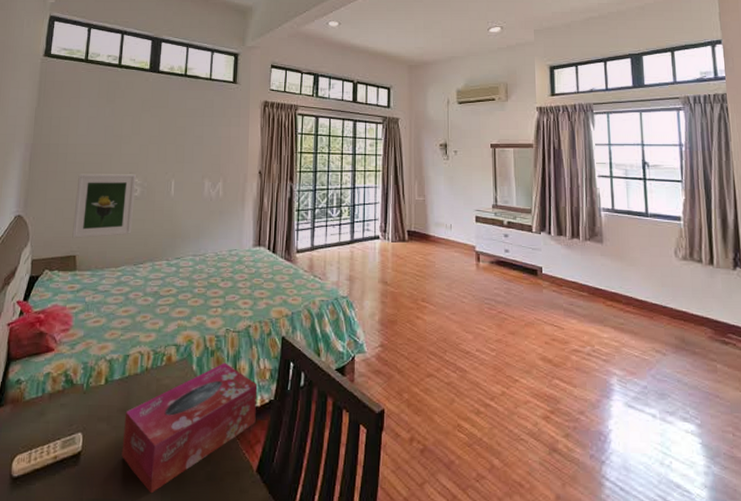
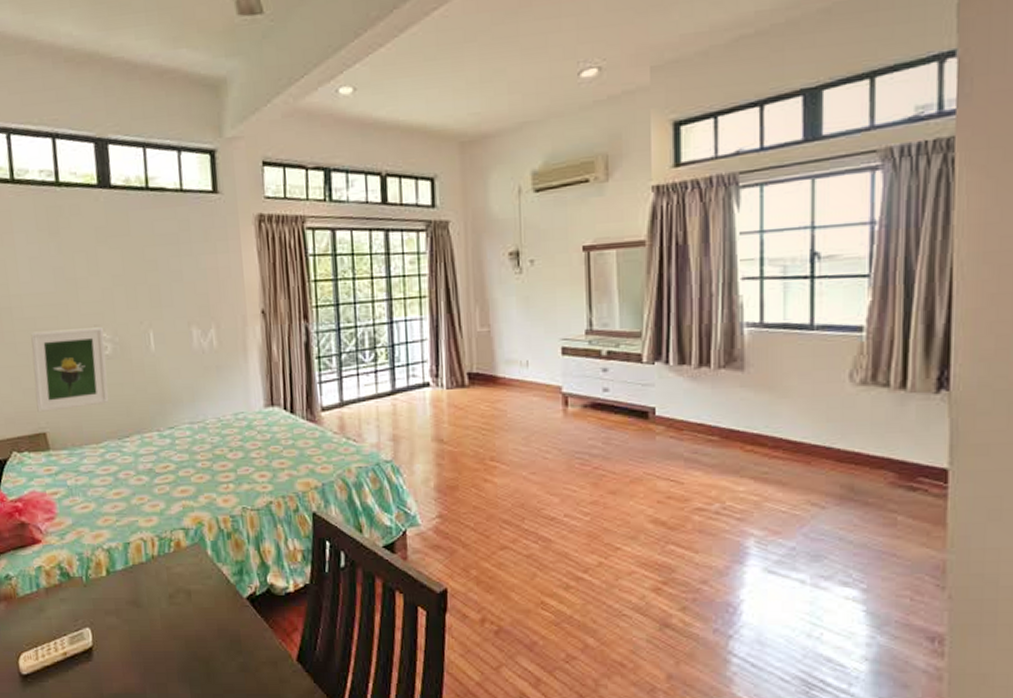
tissue box: present [121,363,258,494] -> none [135,545,290,687]

